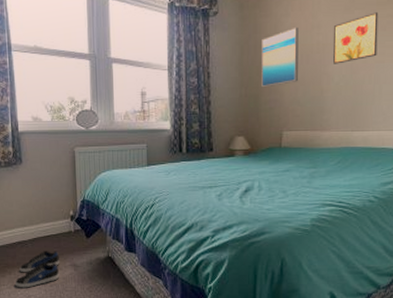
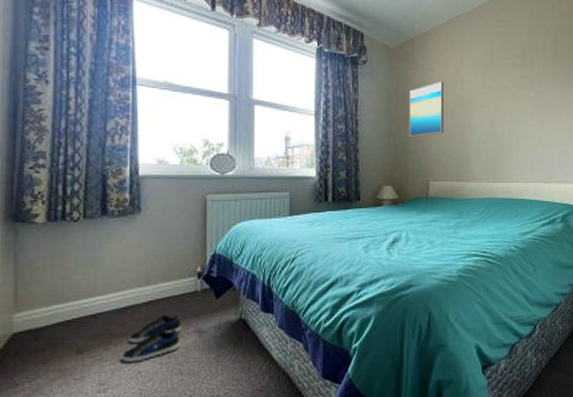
wall art: present [332,11,379,64] -> none [475,72,514,118]

